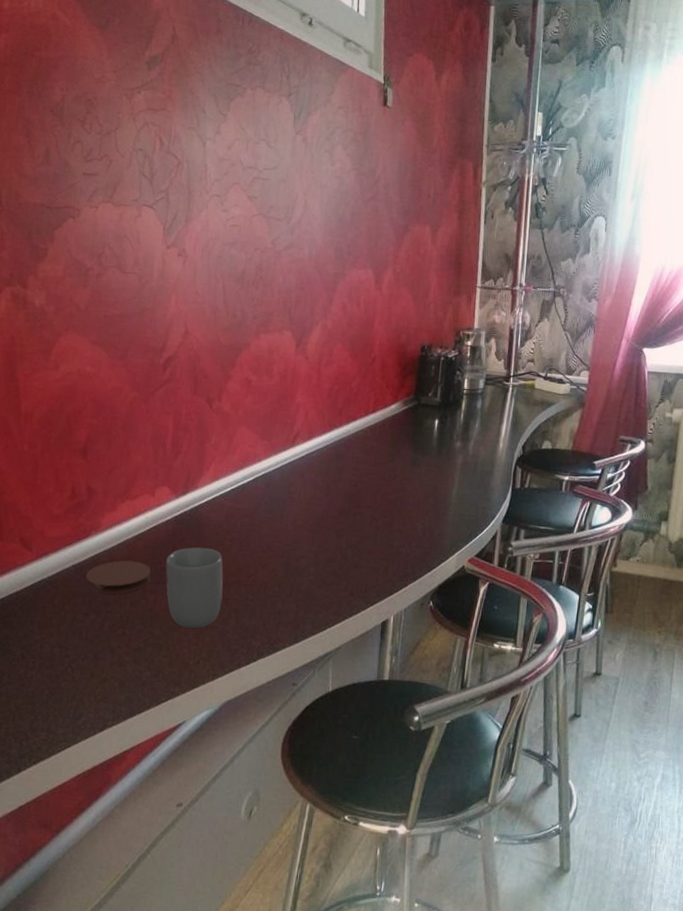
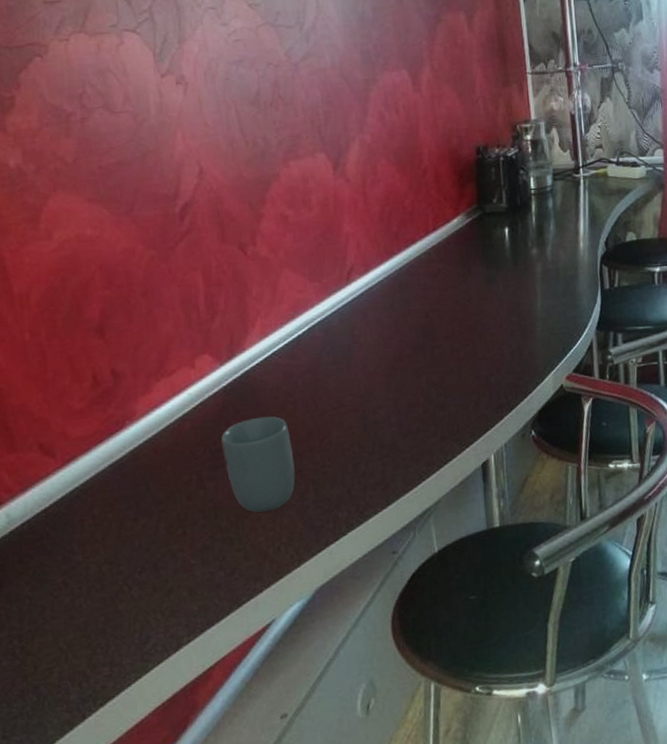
coaster: present [86,560,152,594] -> none [127,446,208,492]

